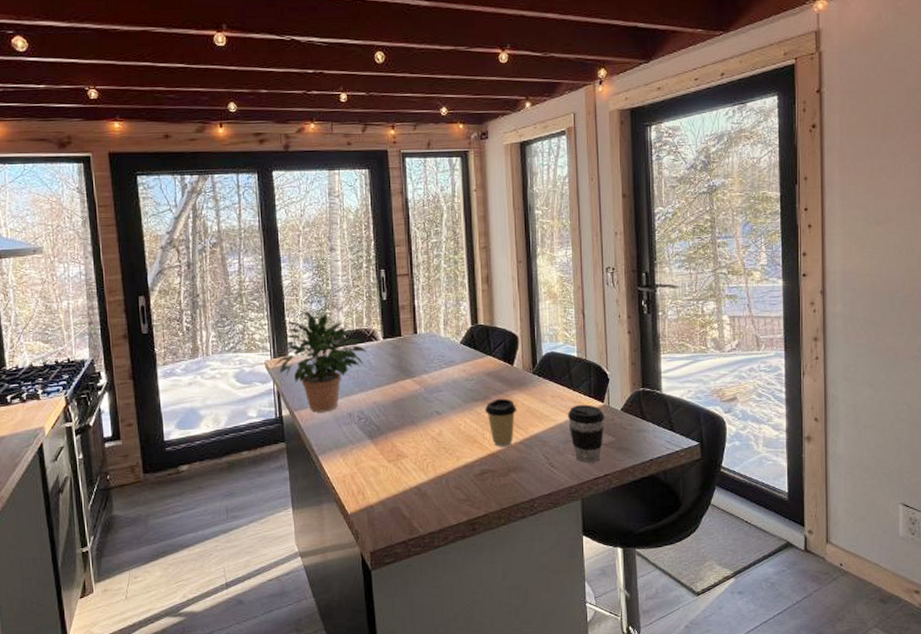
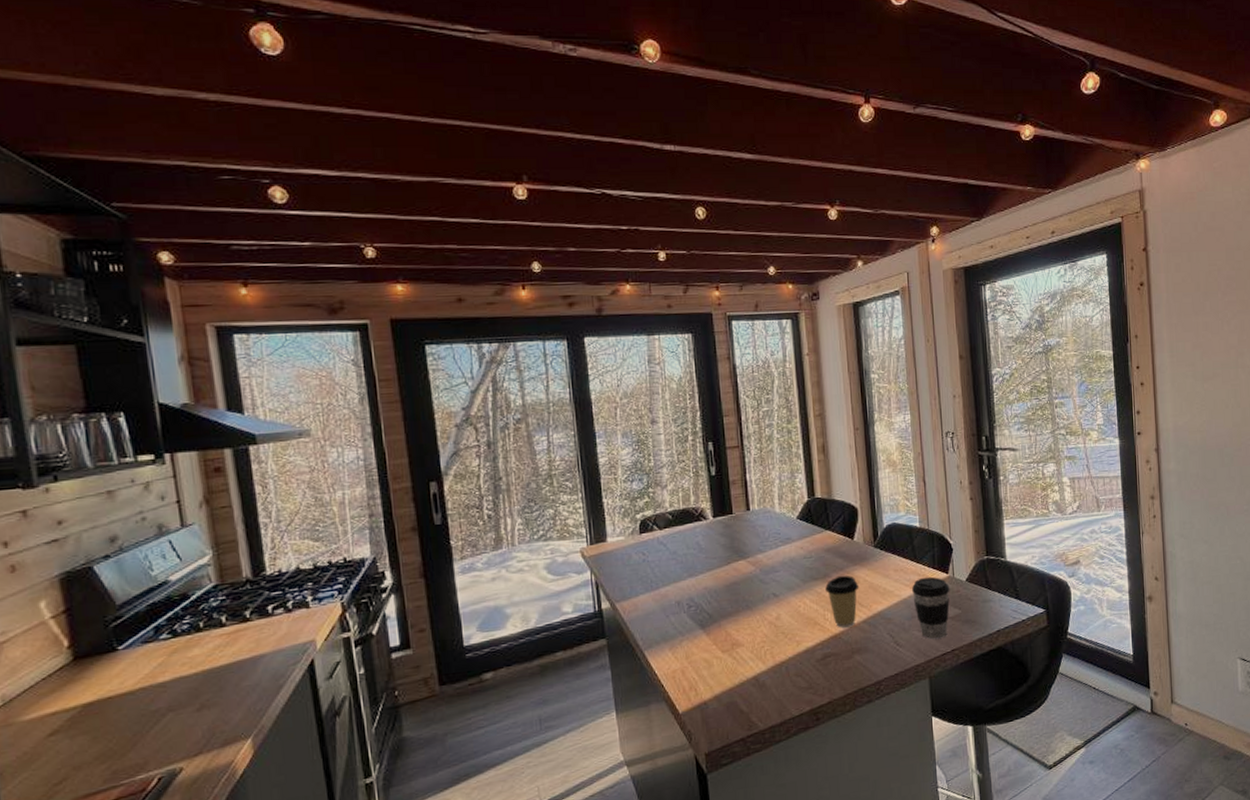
potted plant: present [273,311,367,413] -> none [590,491,695,603]

